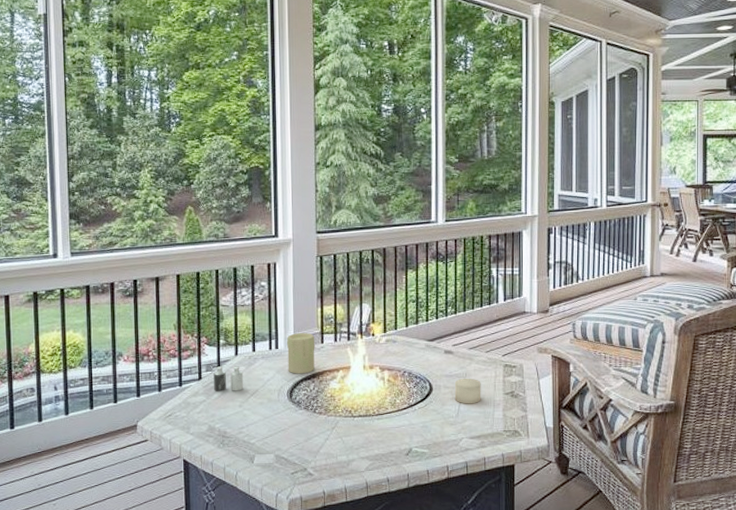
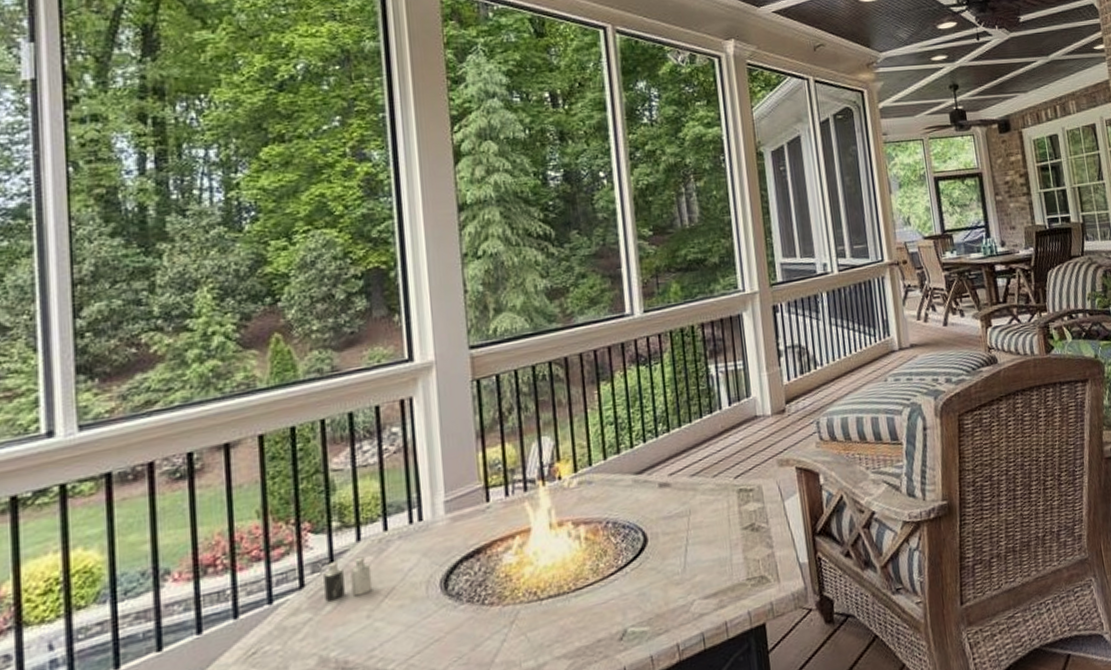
candle: present [286,332,315,374] -> none [434,490,479,554]
candle: present [454,378,481,404] -> none [676,515,714,553]

